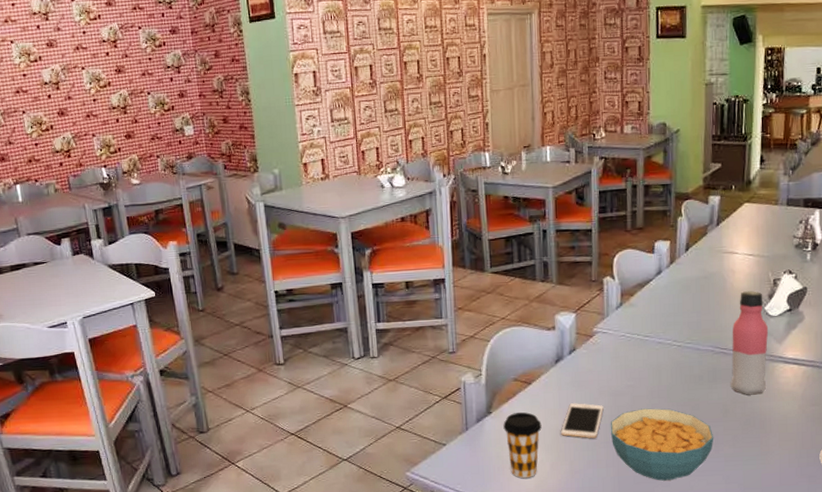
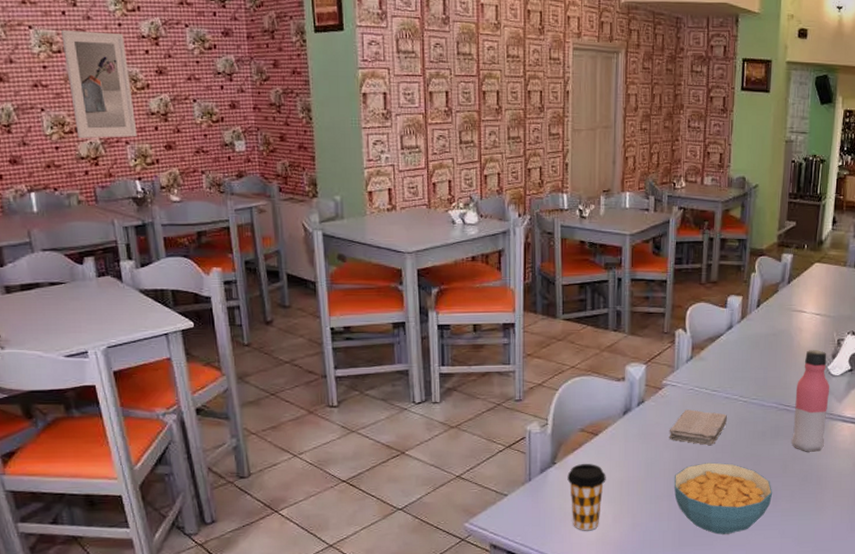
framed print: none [37,40,102,135] -> present [61,29,138,139]
cell phone: present [561,402,604,439] -> none [625,455,668,492]
washcloth: none [602,356,661,391] -> present [669,409,727,445]

